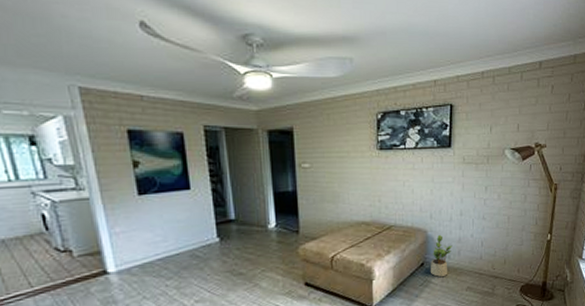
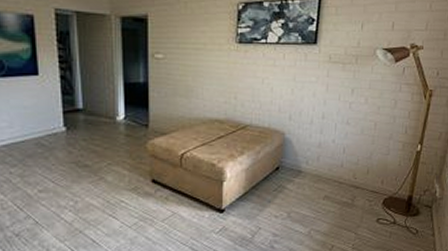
potted plant: present [430,234,453,277] -> none [285,137,311,183]

